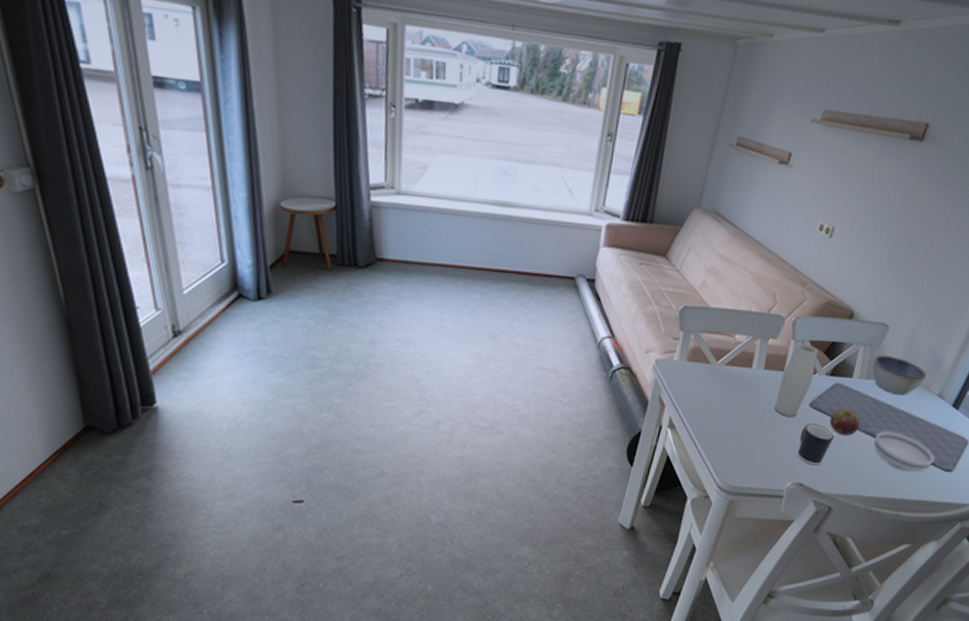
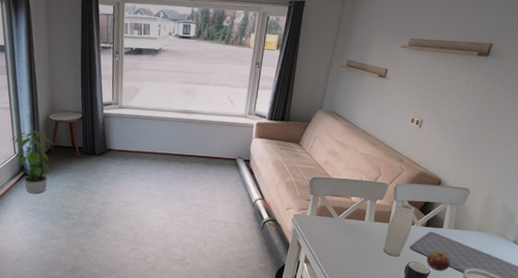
potted plant: none [214,224,290,328] -> present [11,129,55,194]
bowl: present [872,354,927,396] -> none [458,211,503,242]

